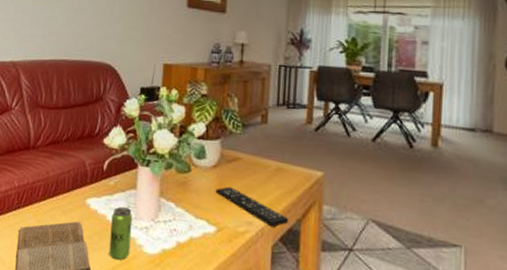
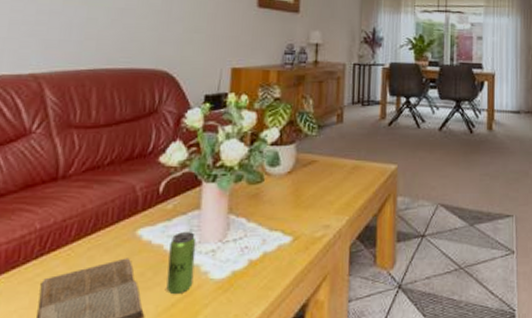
remote control: present [215,186,289,228] -> none [290,191,366,227]

